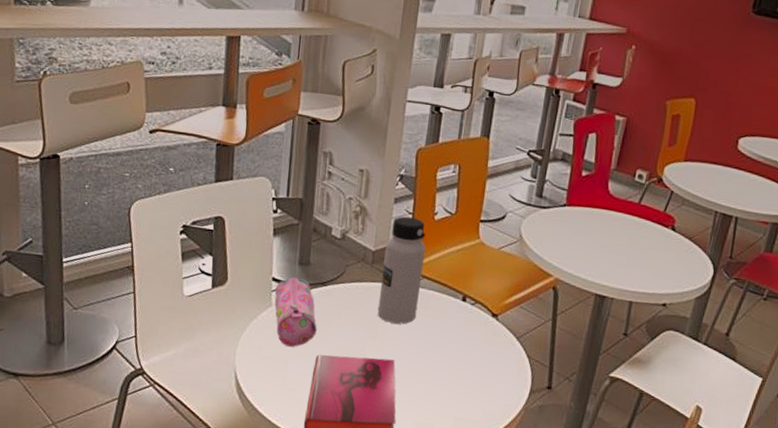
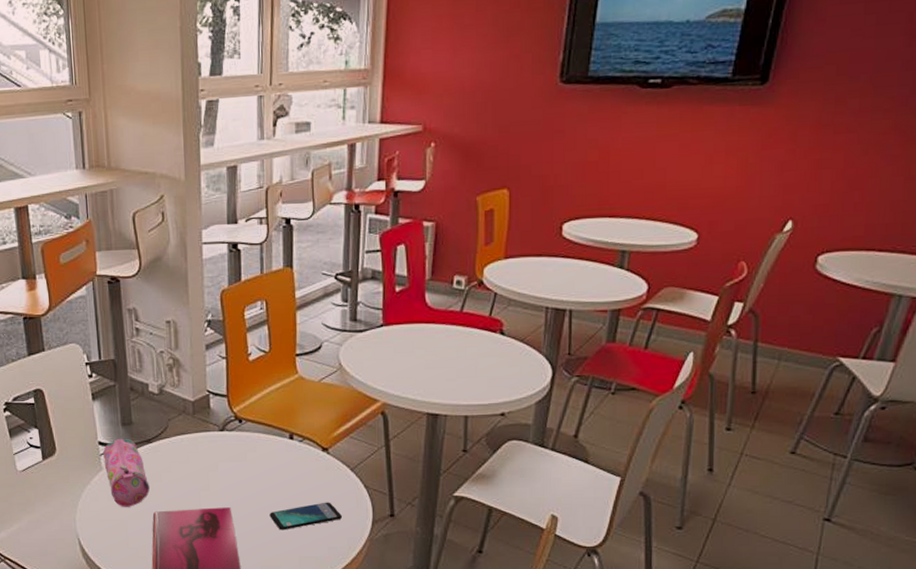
water bottle: present [377,216,426,324] -> none [204,362,246,471]
smartphone: none [431,366,502,390] -> present [270,502,342,531]

